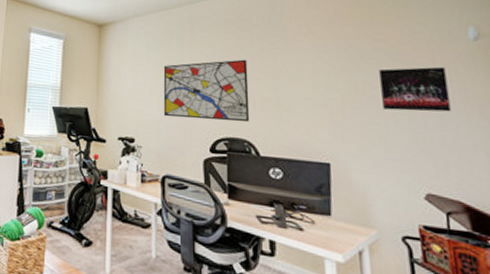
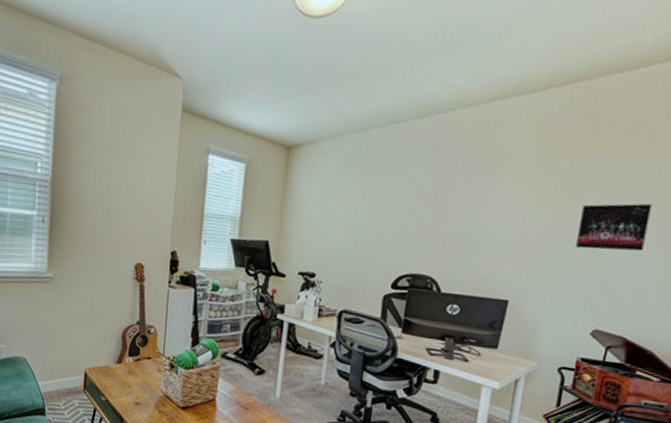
wall art: present [163,59,250,123] -> none [348,190,446,259]

